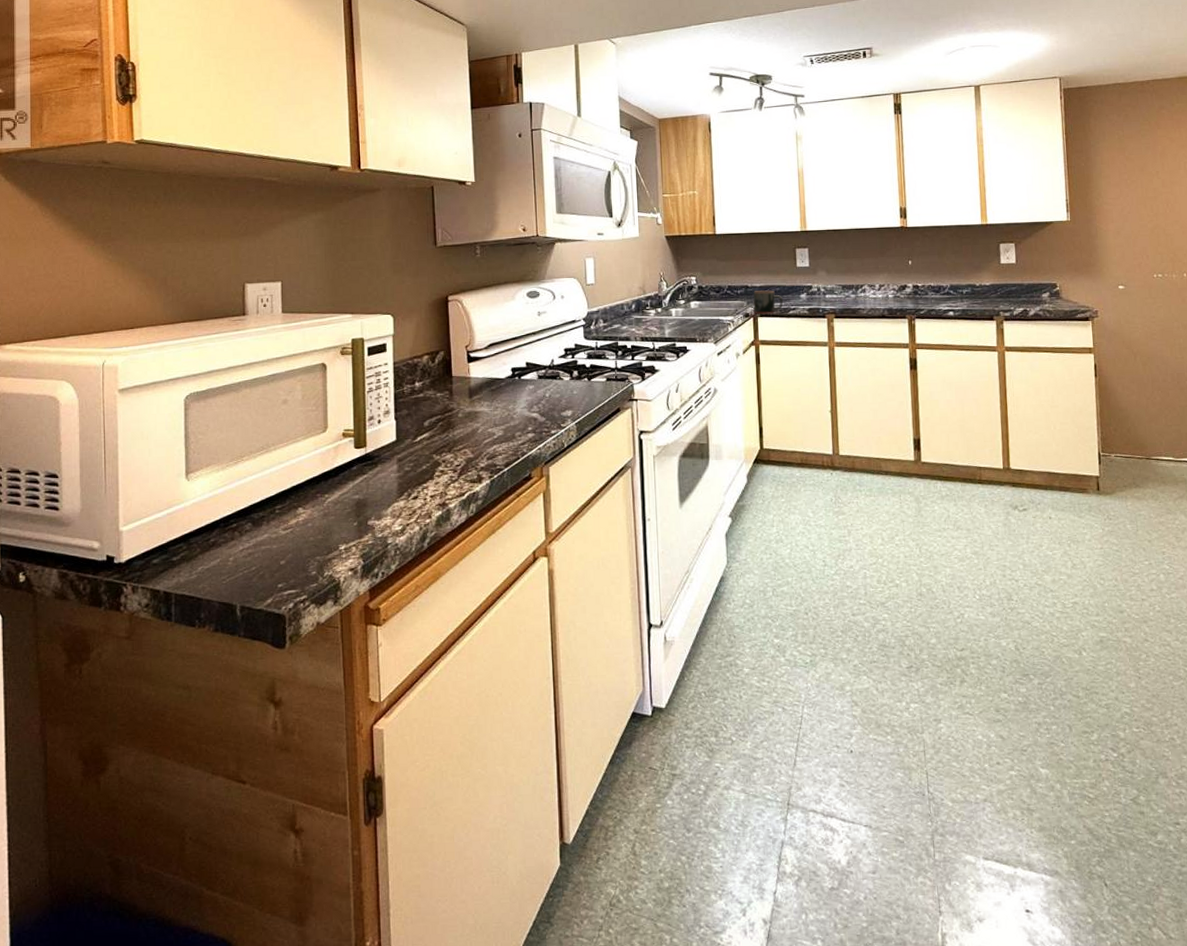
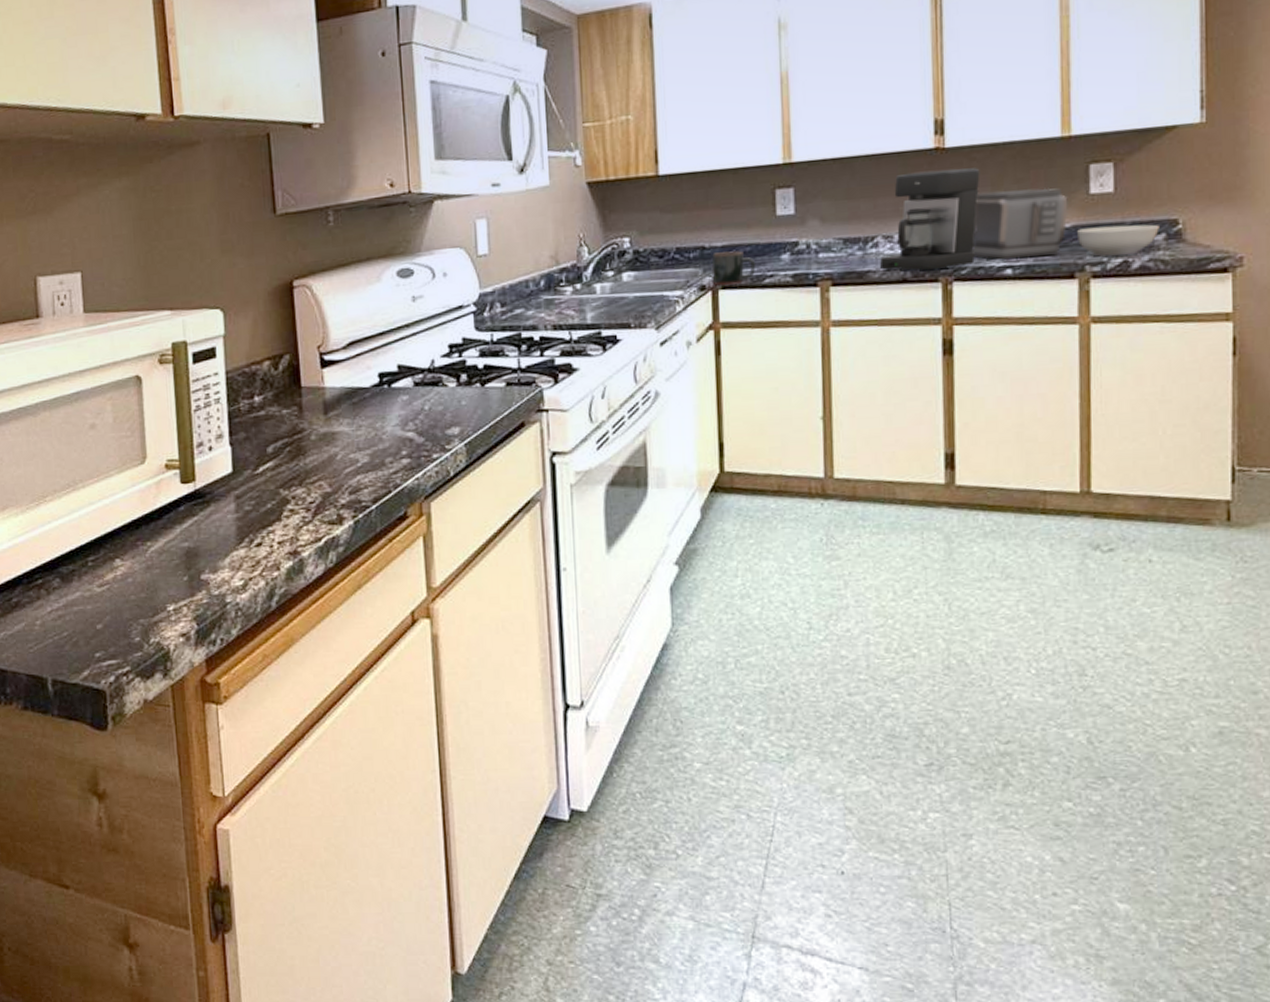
coffee maker: none [866,242,931,311] -> present [879,168,980,271]
toaster: none [927,258,988,305] -> present [972,188,1068,260]
bowl: none [993,285,1045,306] -> present [1076,224,1159,257]

